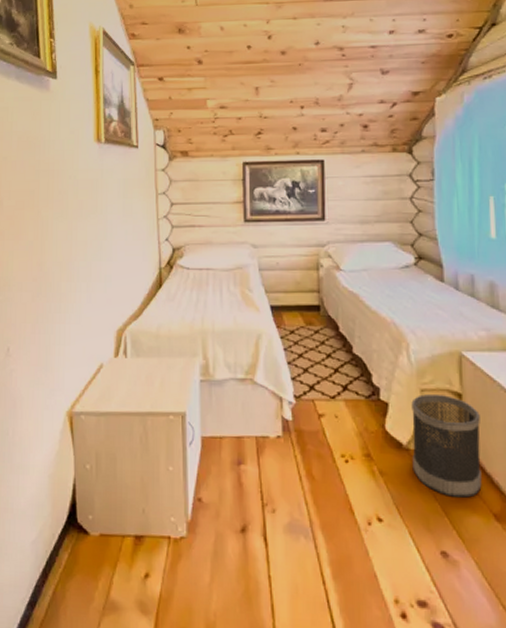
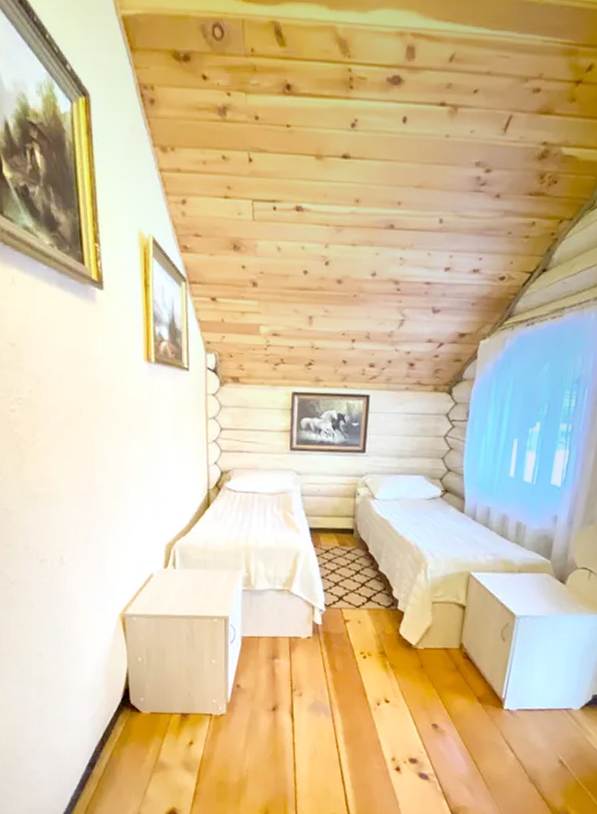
wastebasket: present [411,394,482,498] -> none [418,606,478,685]

